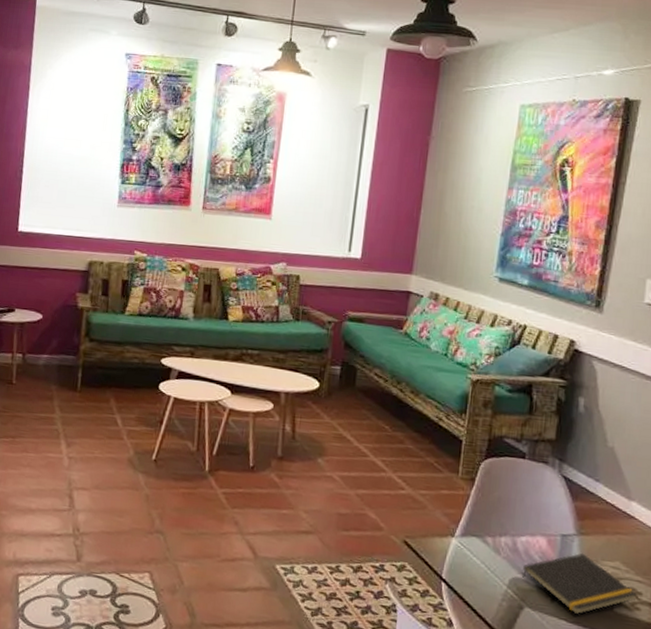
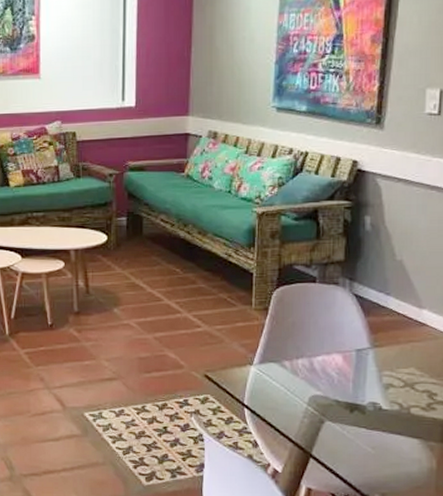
notepad: present [522,553,637,615] -> none [321,364,432,422]

